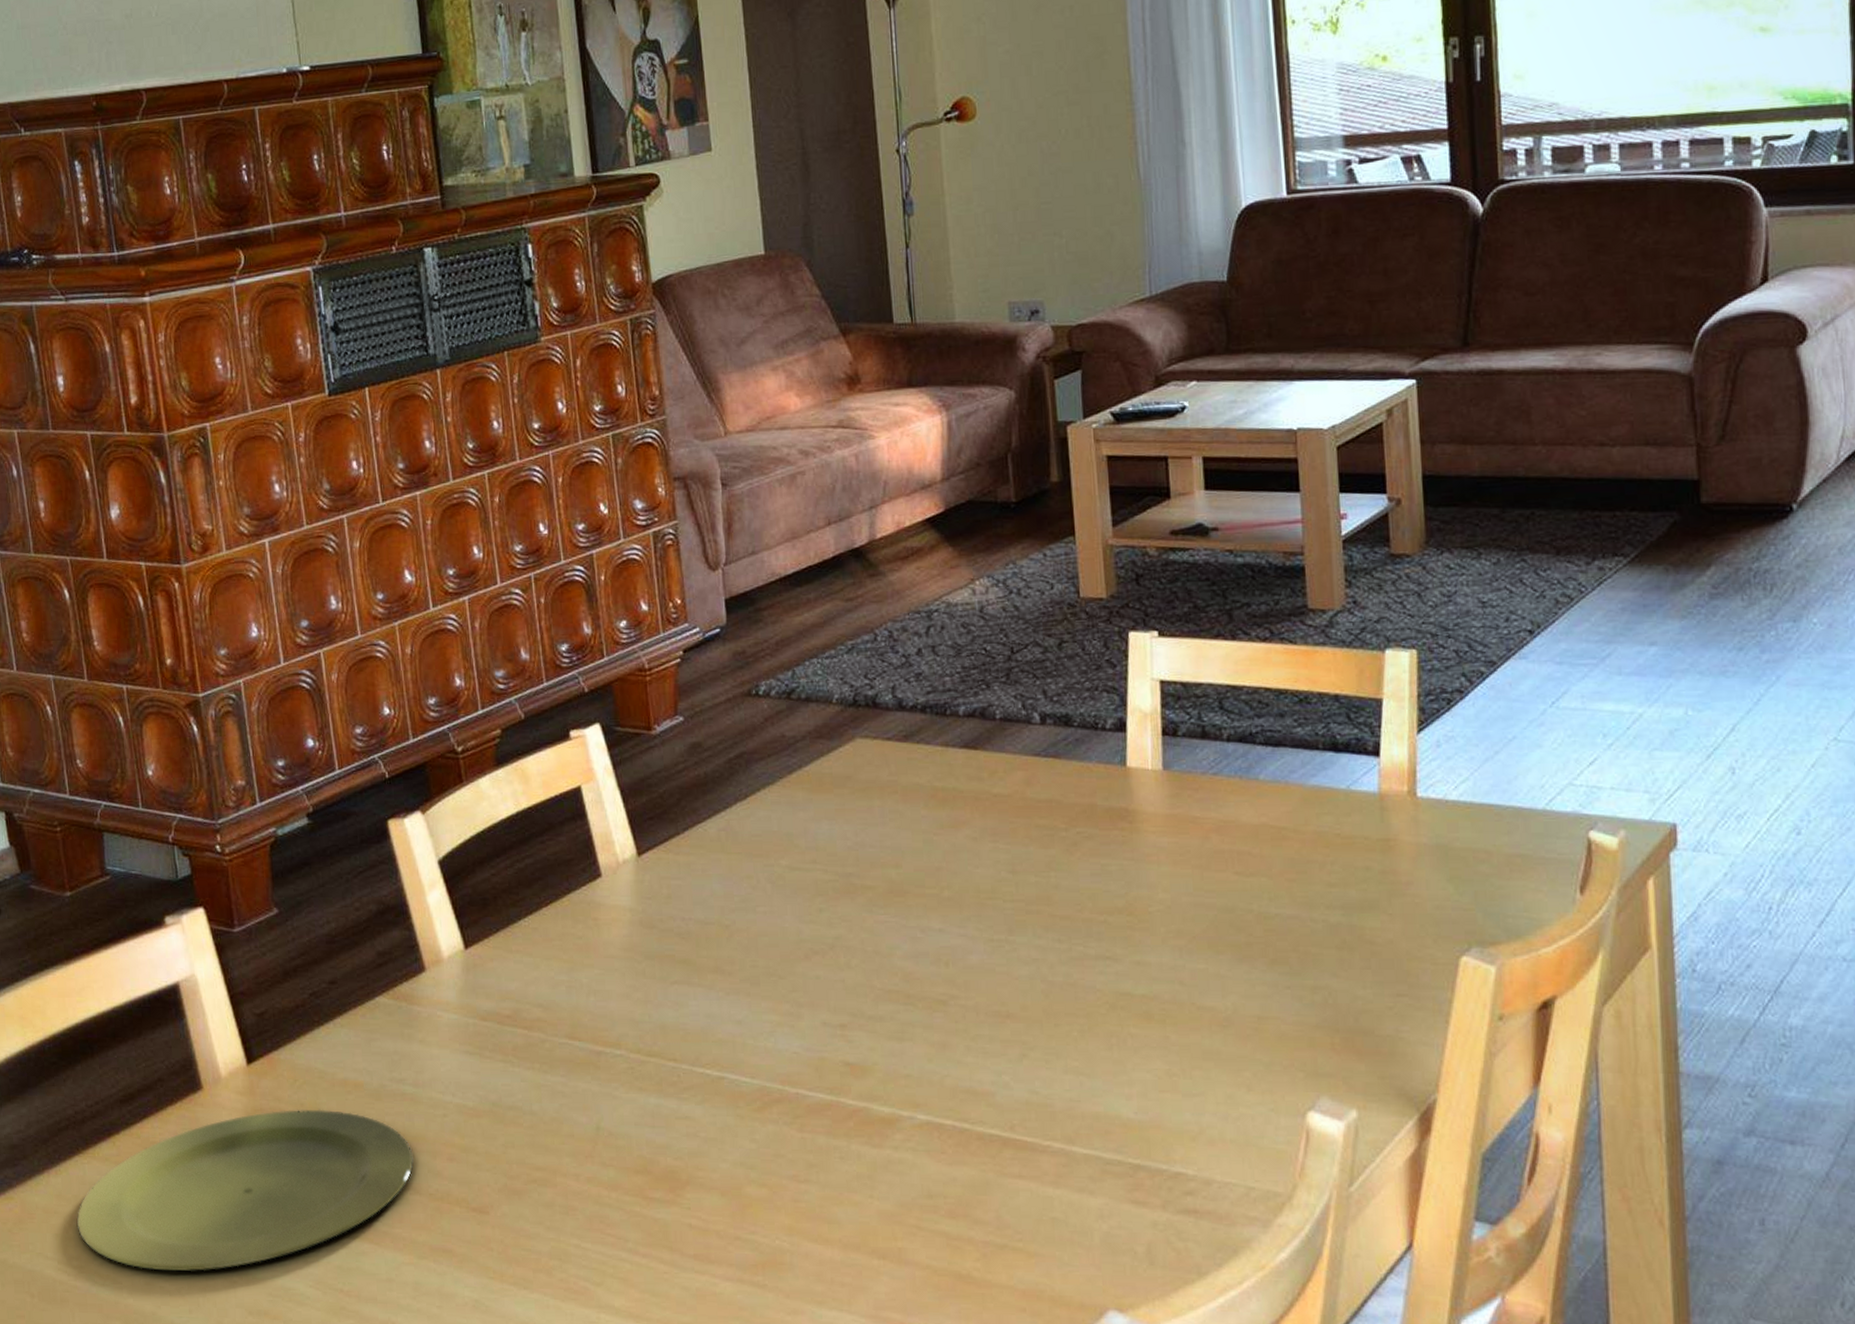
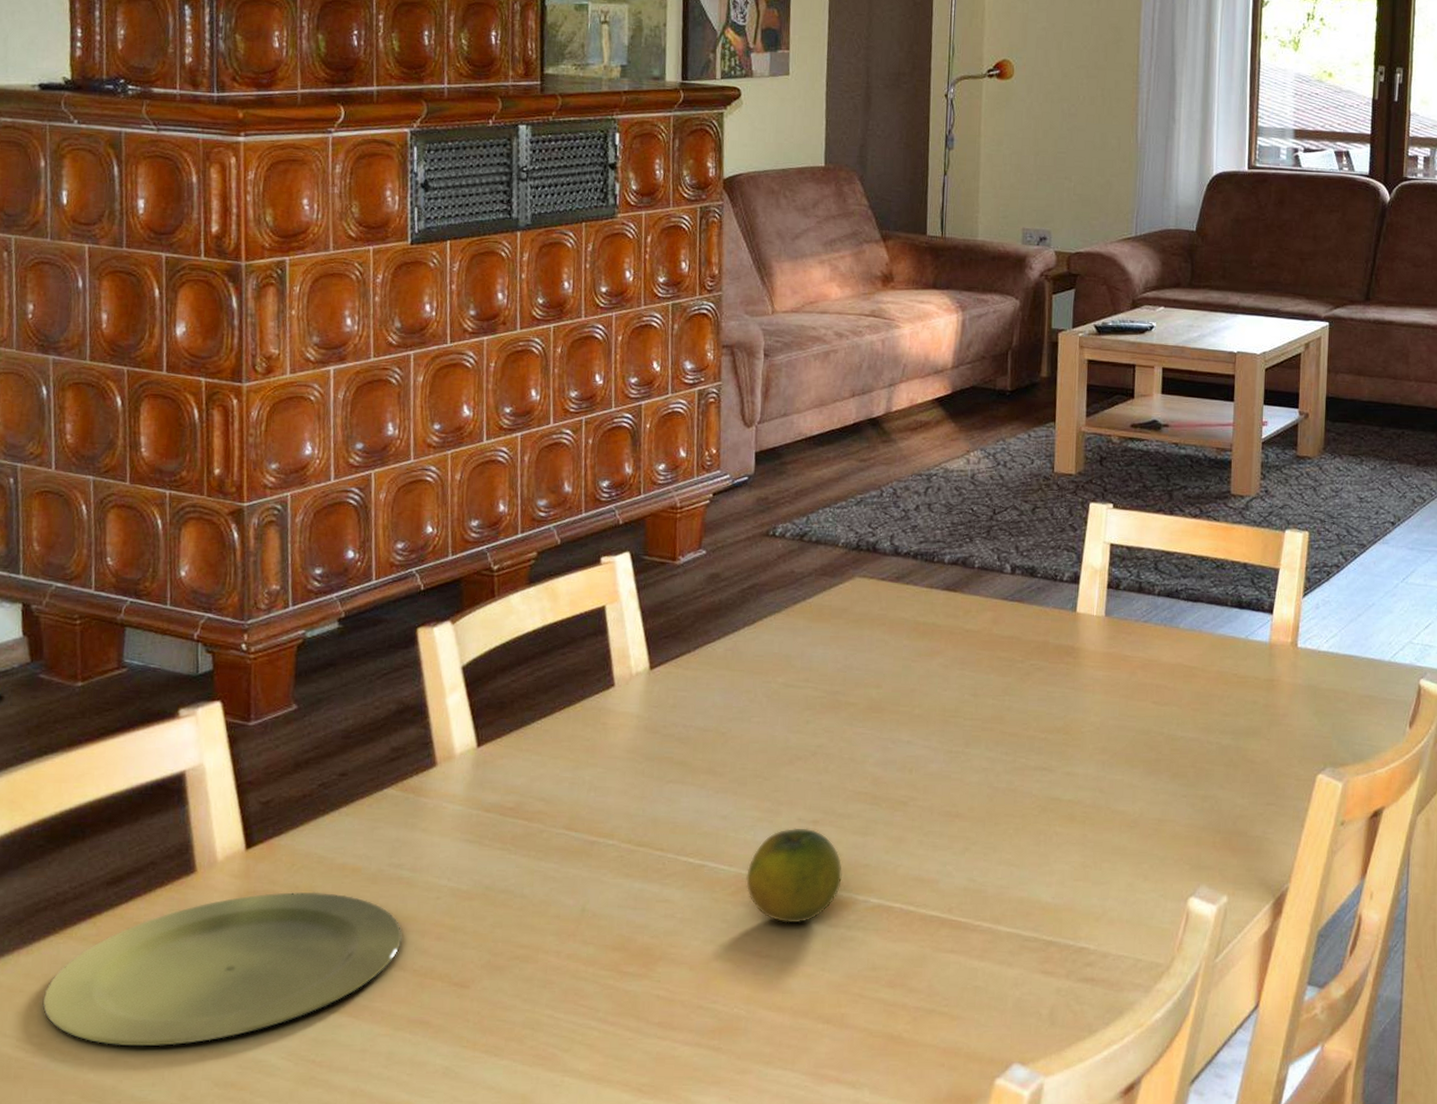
fruit: none [771,1033,881,1144] -> present [746,828,843,923]

